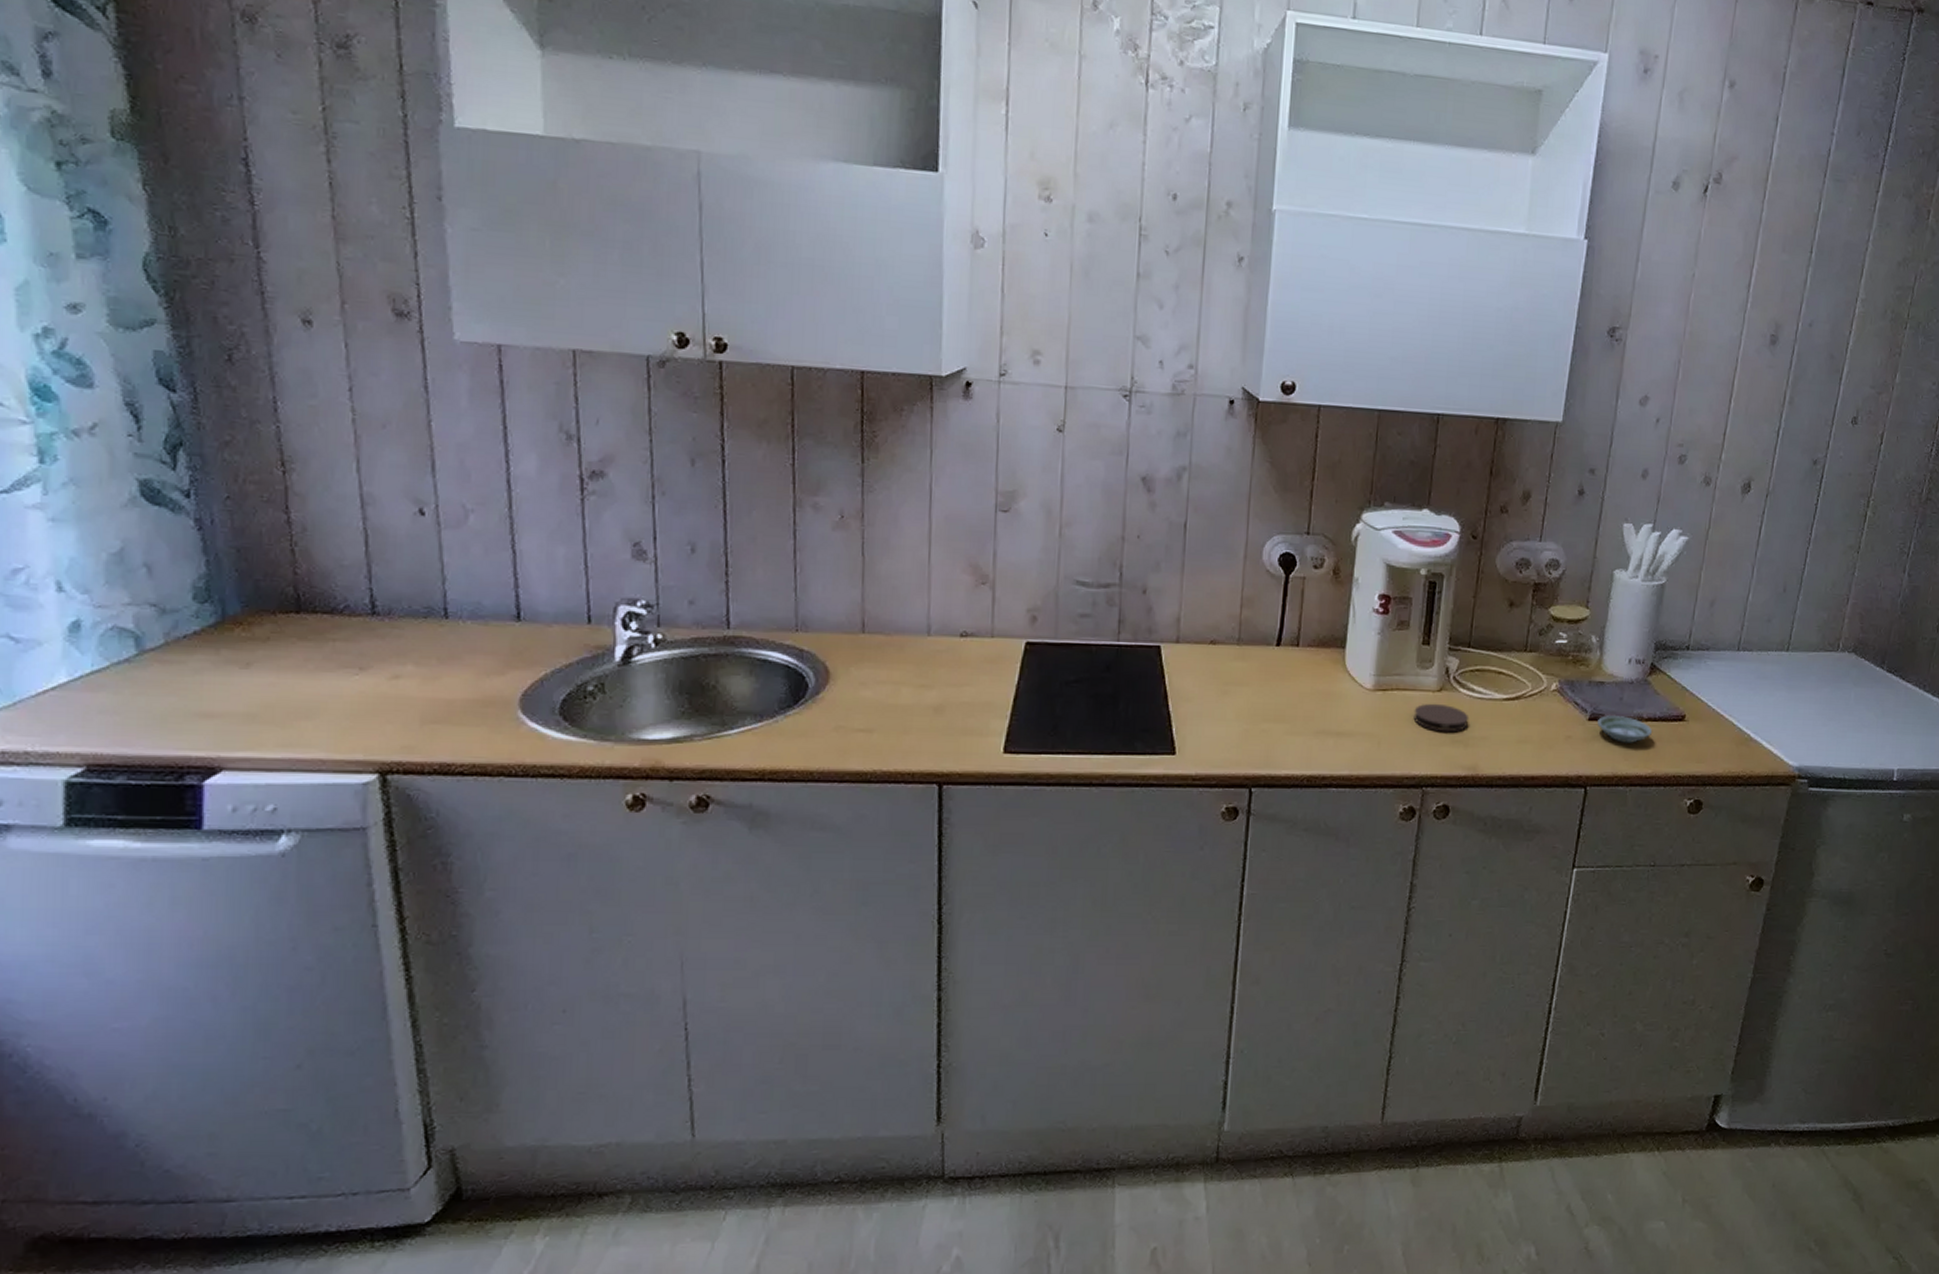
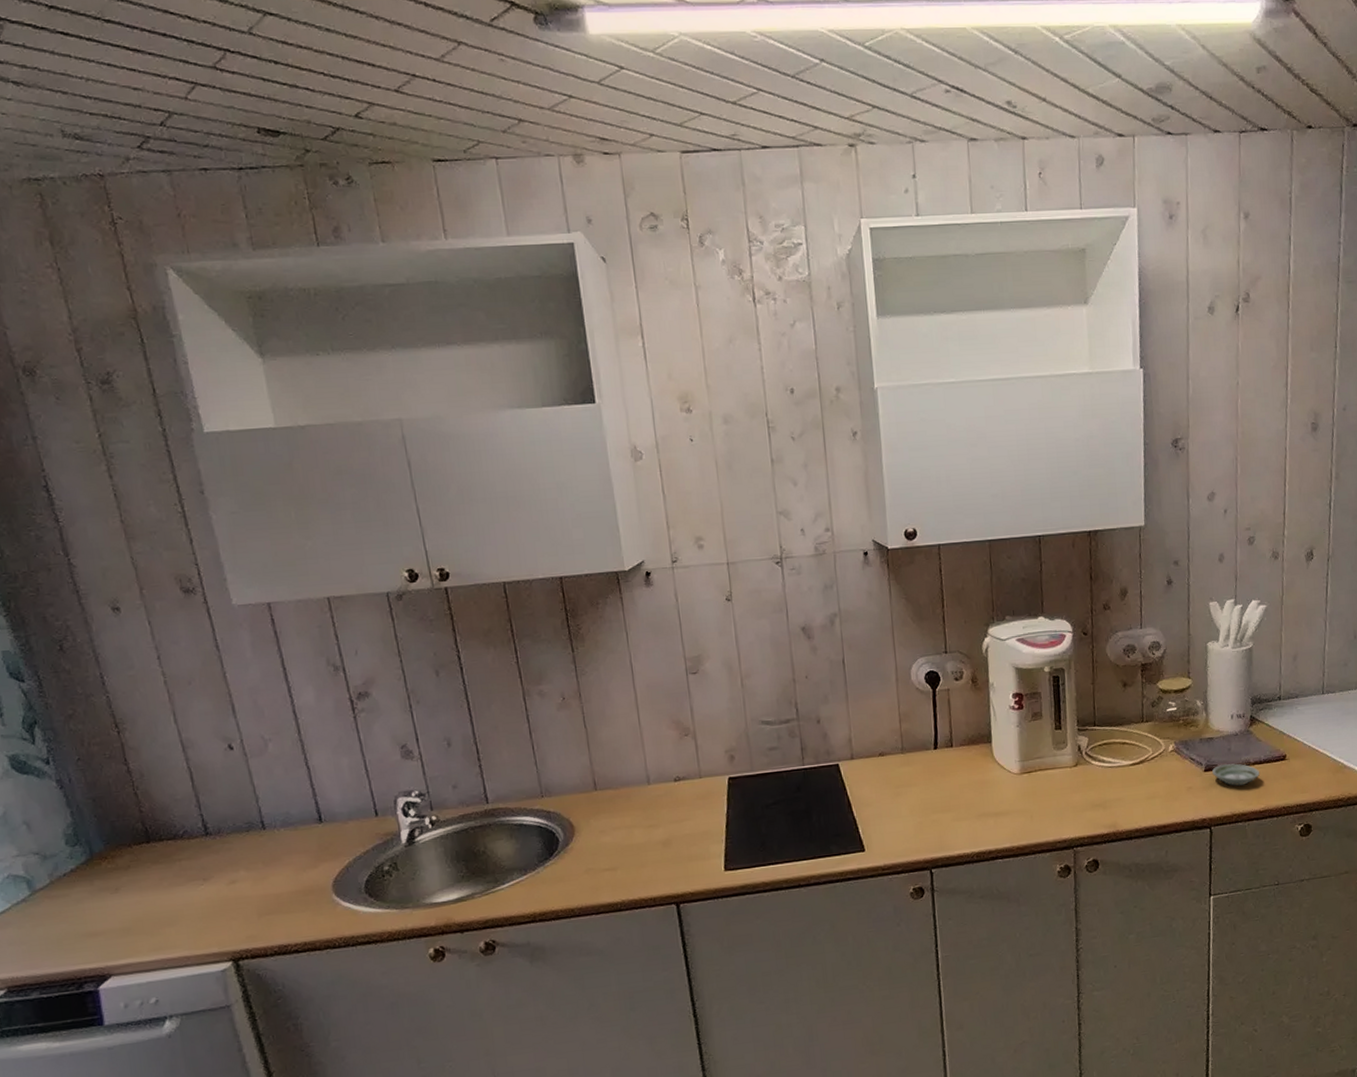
coaster: present [1413,703,1469,733] -> none [1056,776,1104,800]

